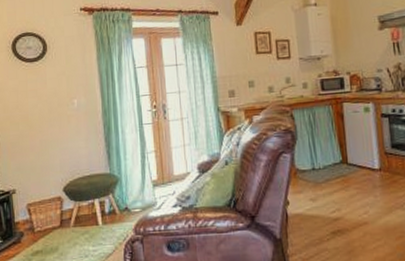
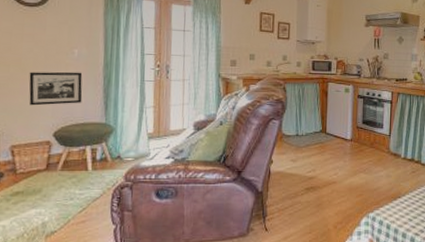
picture frame: none [36,122,86,162] -> present [29,71,83,106]

